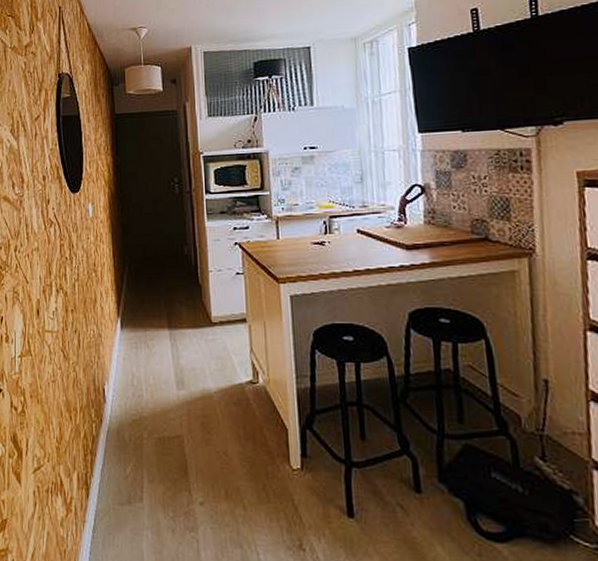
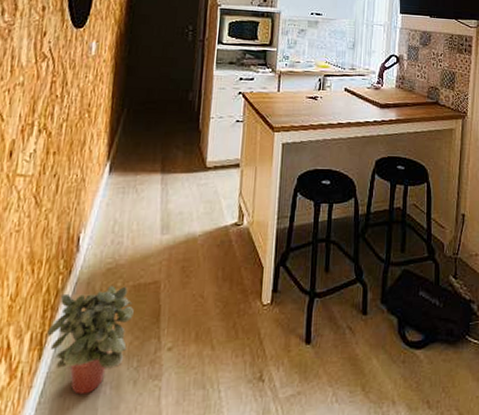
potted plant: none [90,435,162,536] -> present [47,284,134,395]

